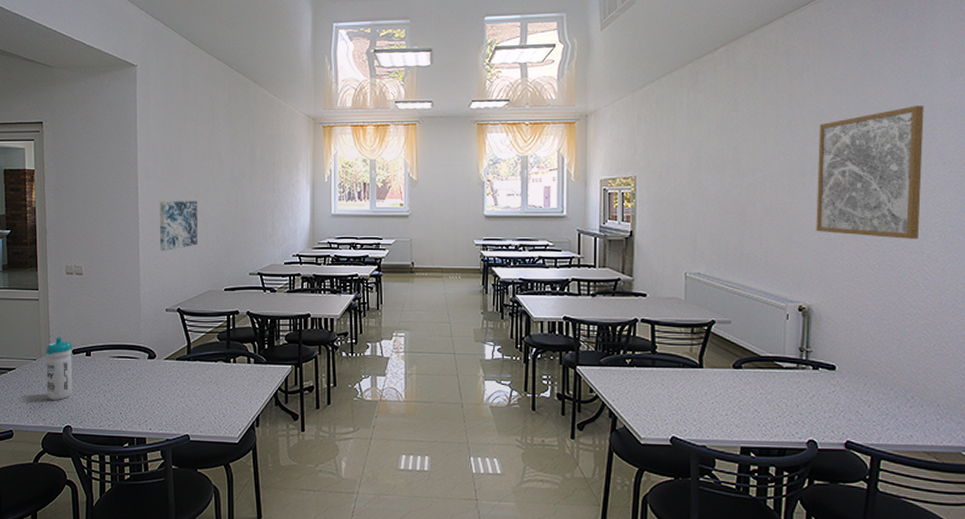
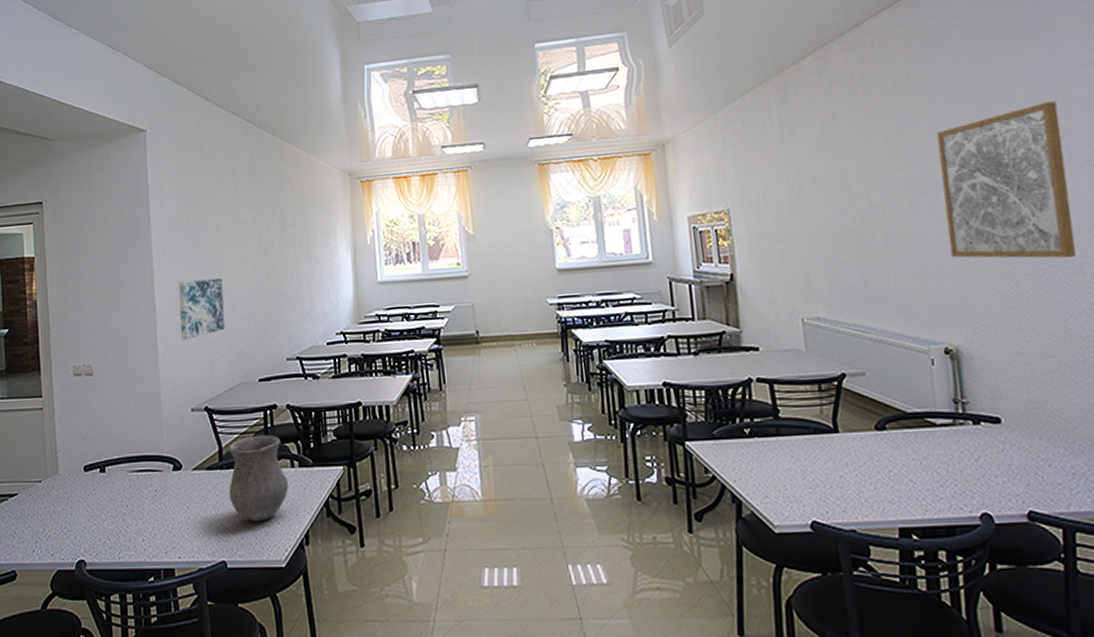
water bottle: present [45,337,73,400] -> none [52,451,86,529]
vase: none [195,335,244,405] -> present [228,434,288,521]

